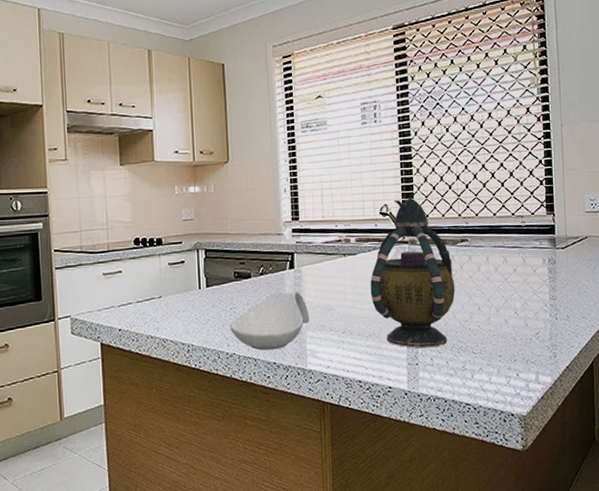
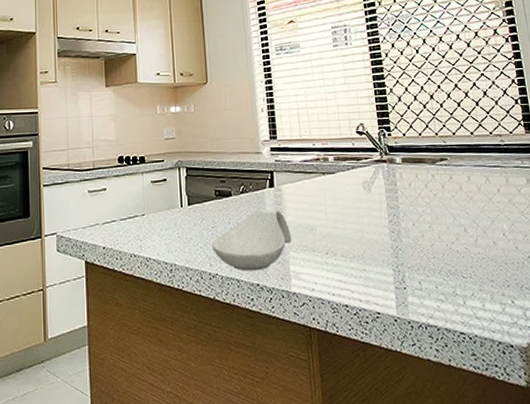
teapot: present [370,197,456,348] -> none [350,116,439,271]

